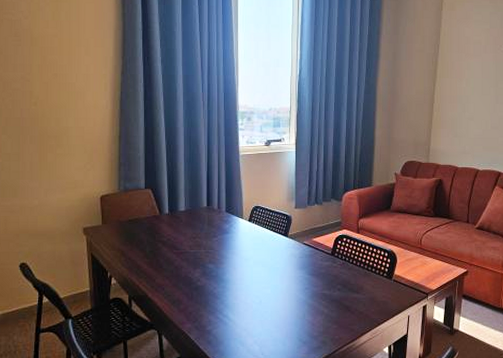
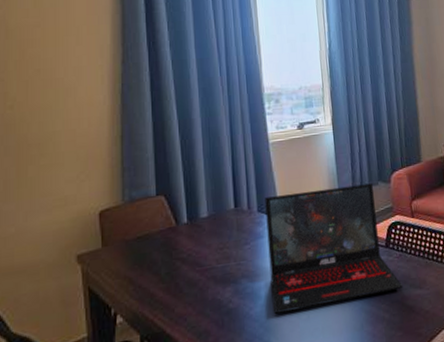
laptop: none [232,199,342,296] -> present [265,183,402,315]

